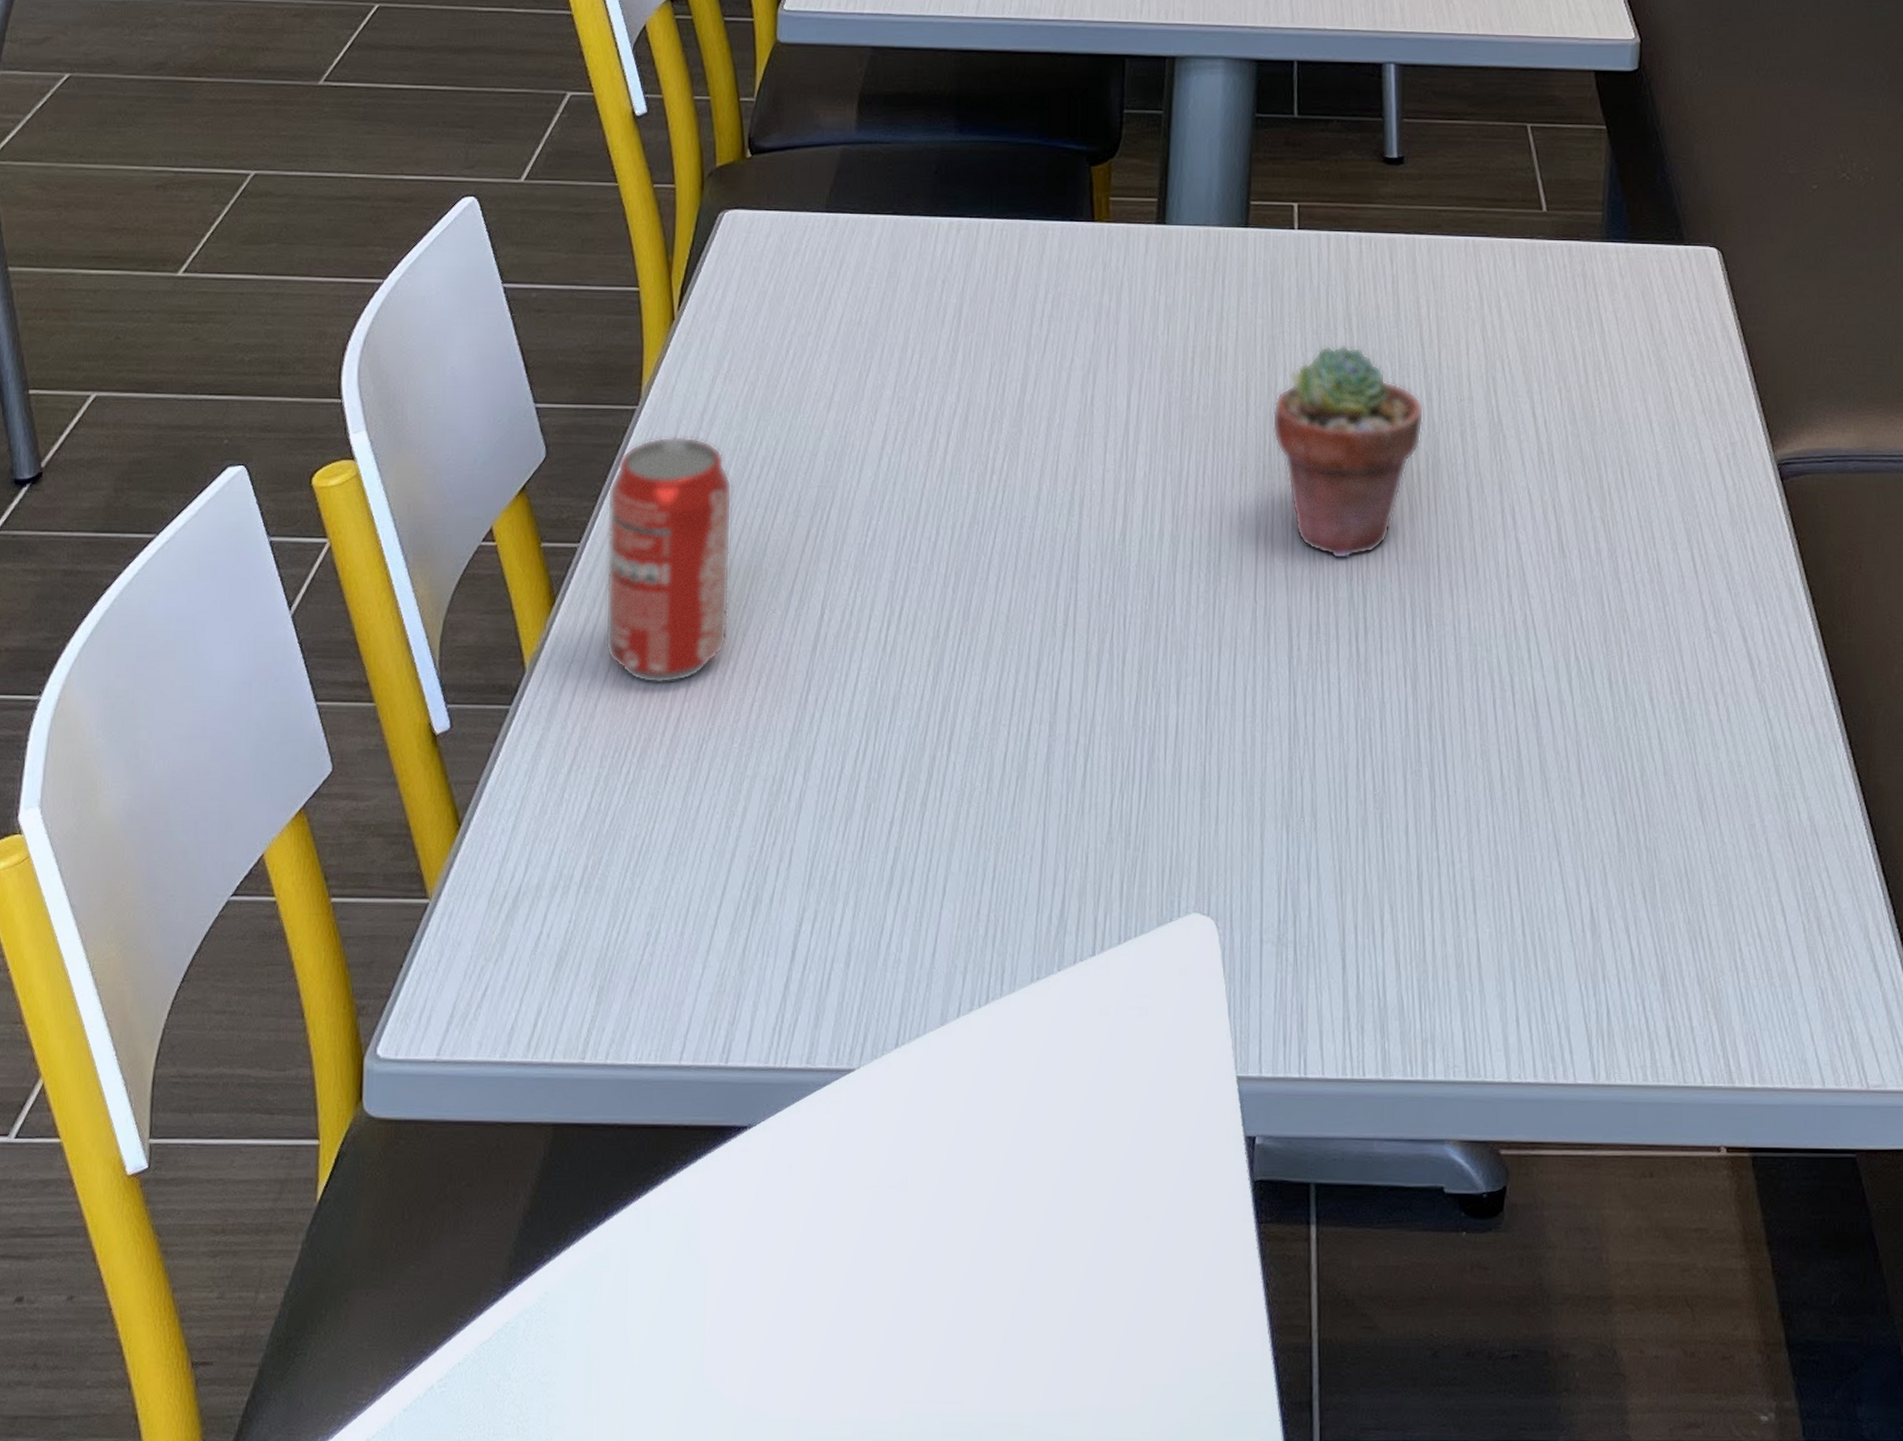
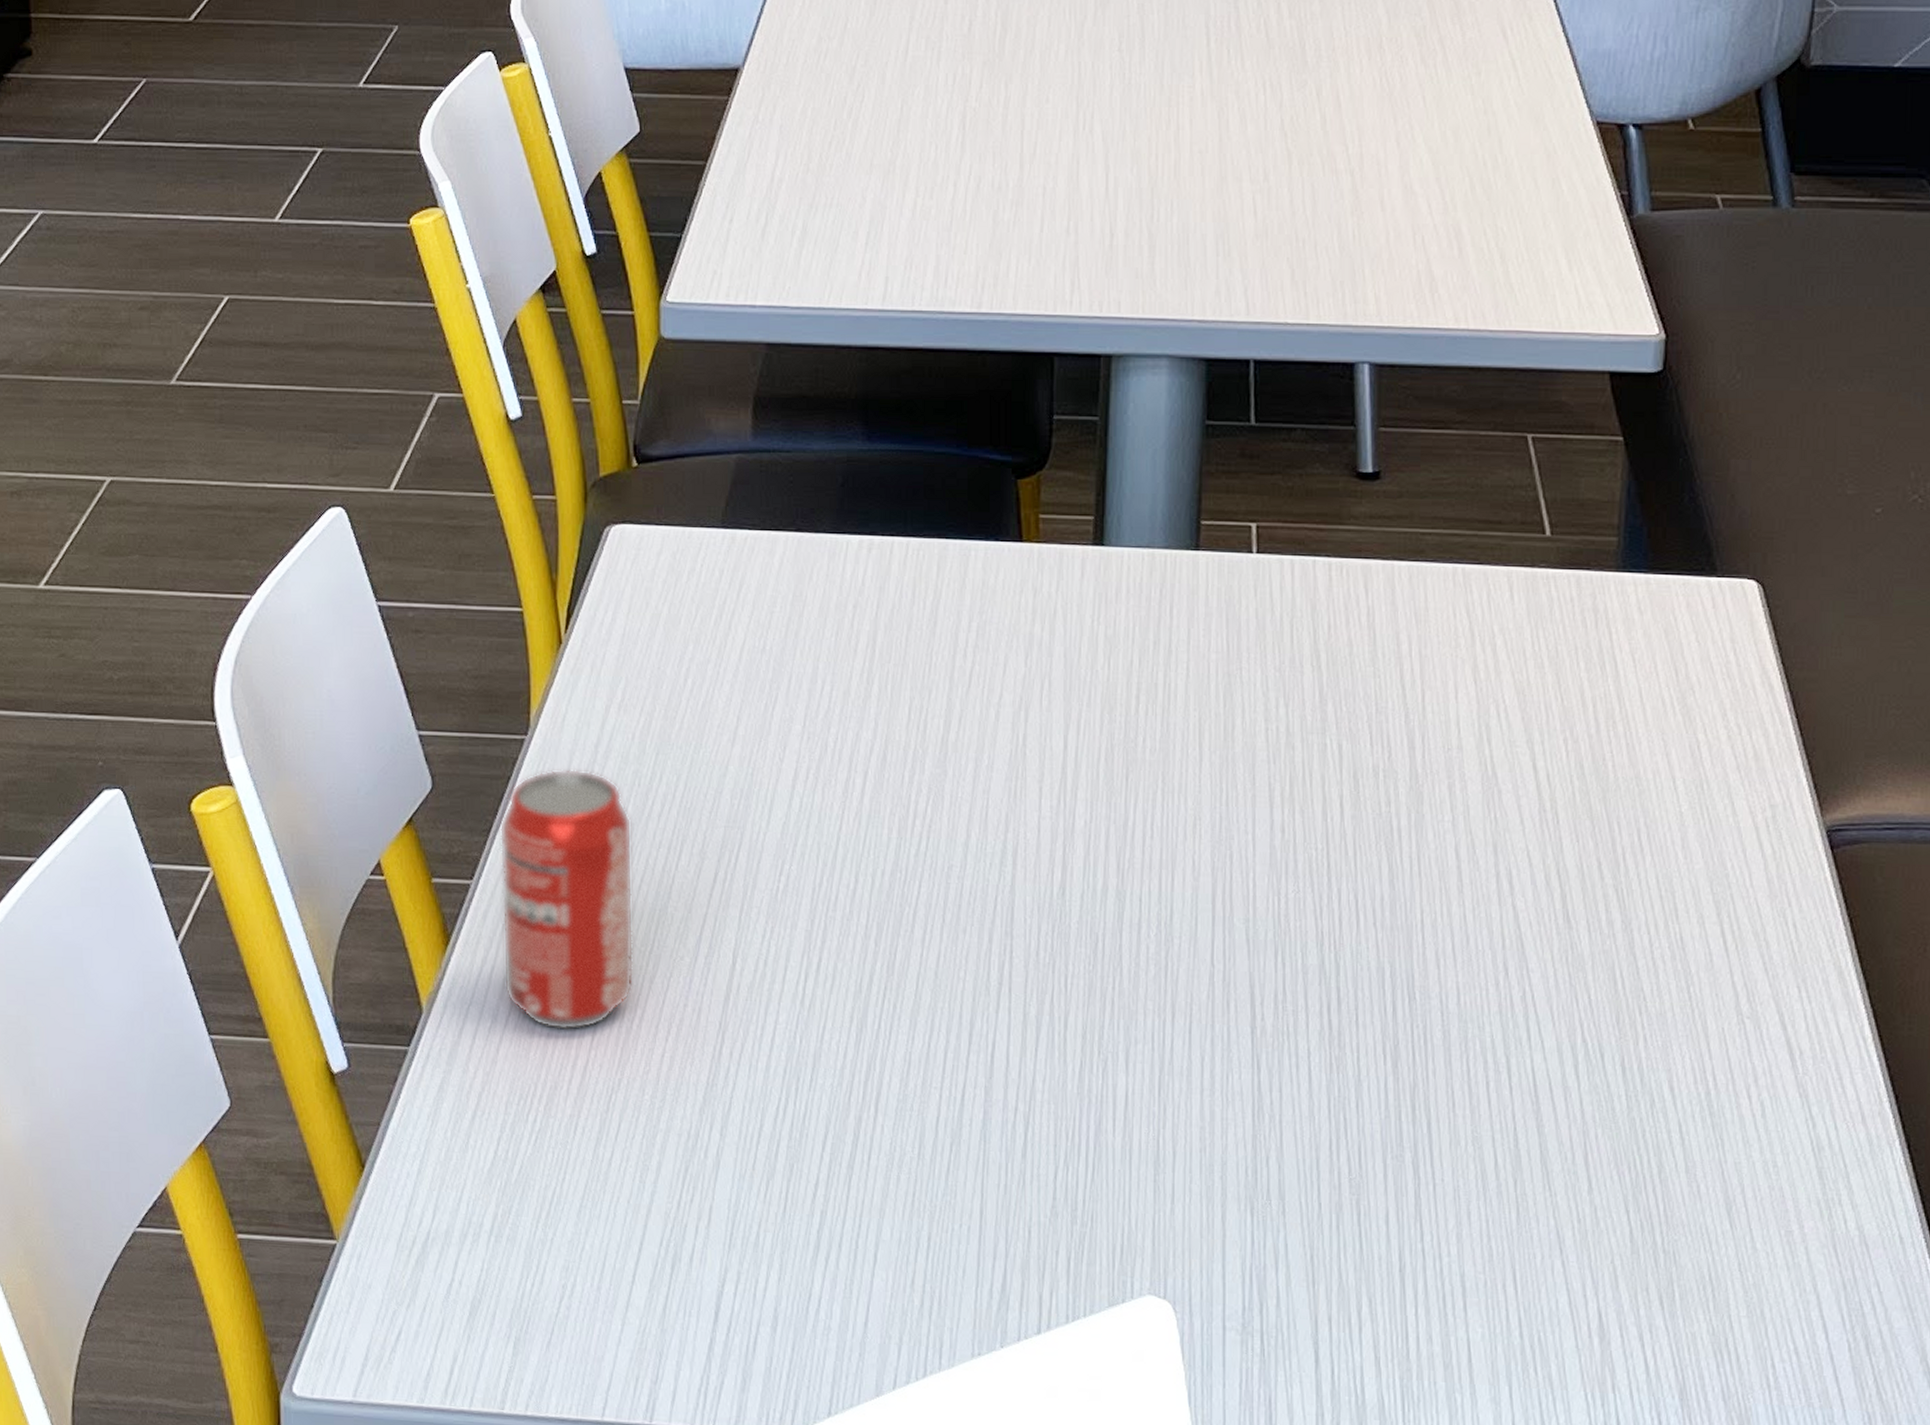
potted succulent: present [1272,344,1424,559] -> none [1229,683,1405,923]

